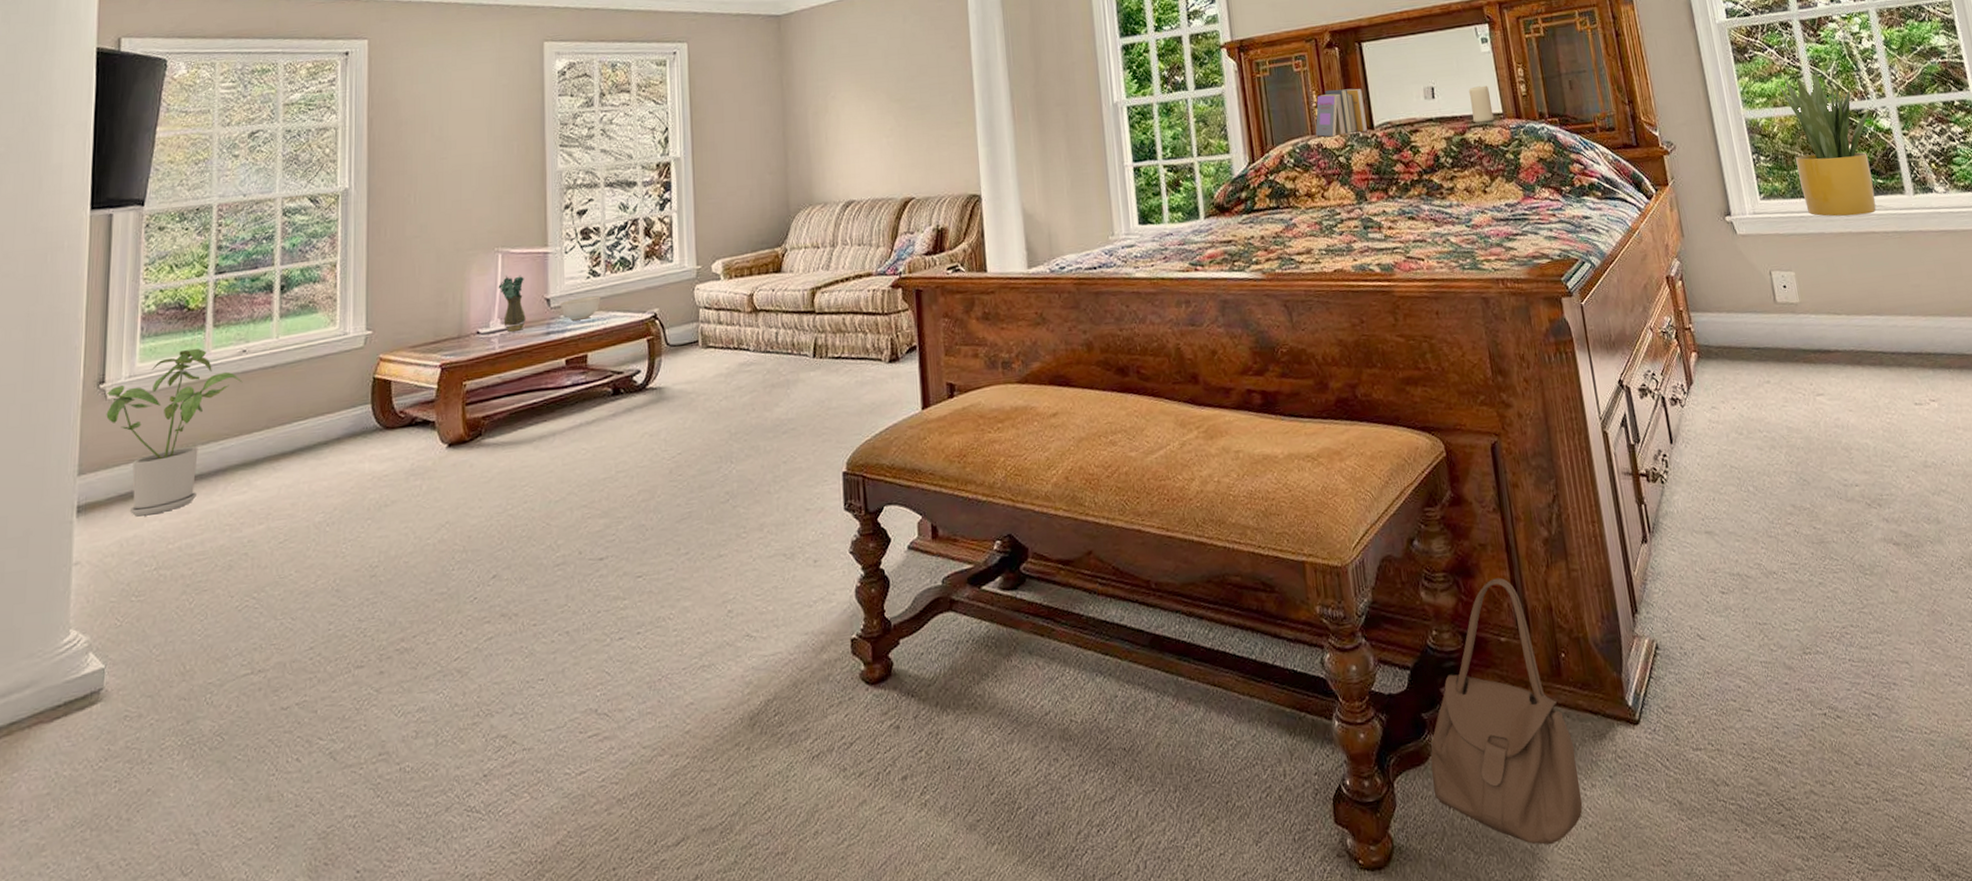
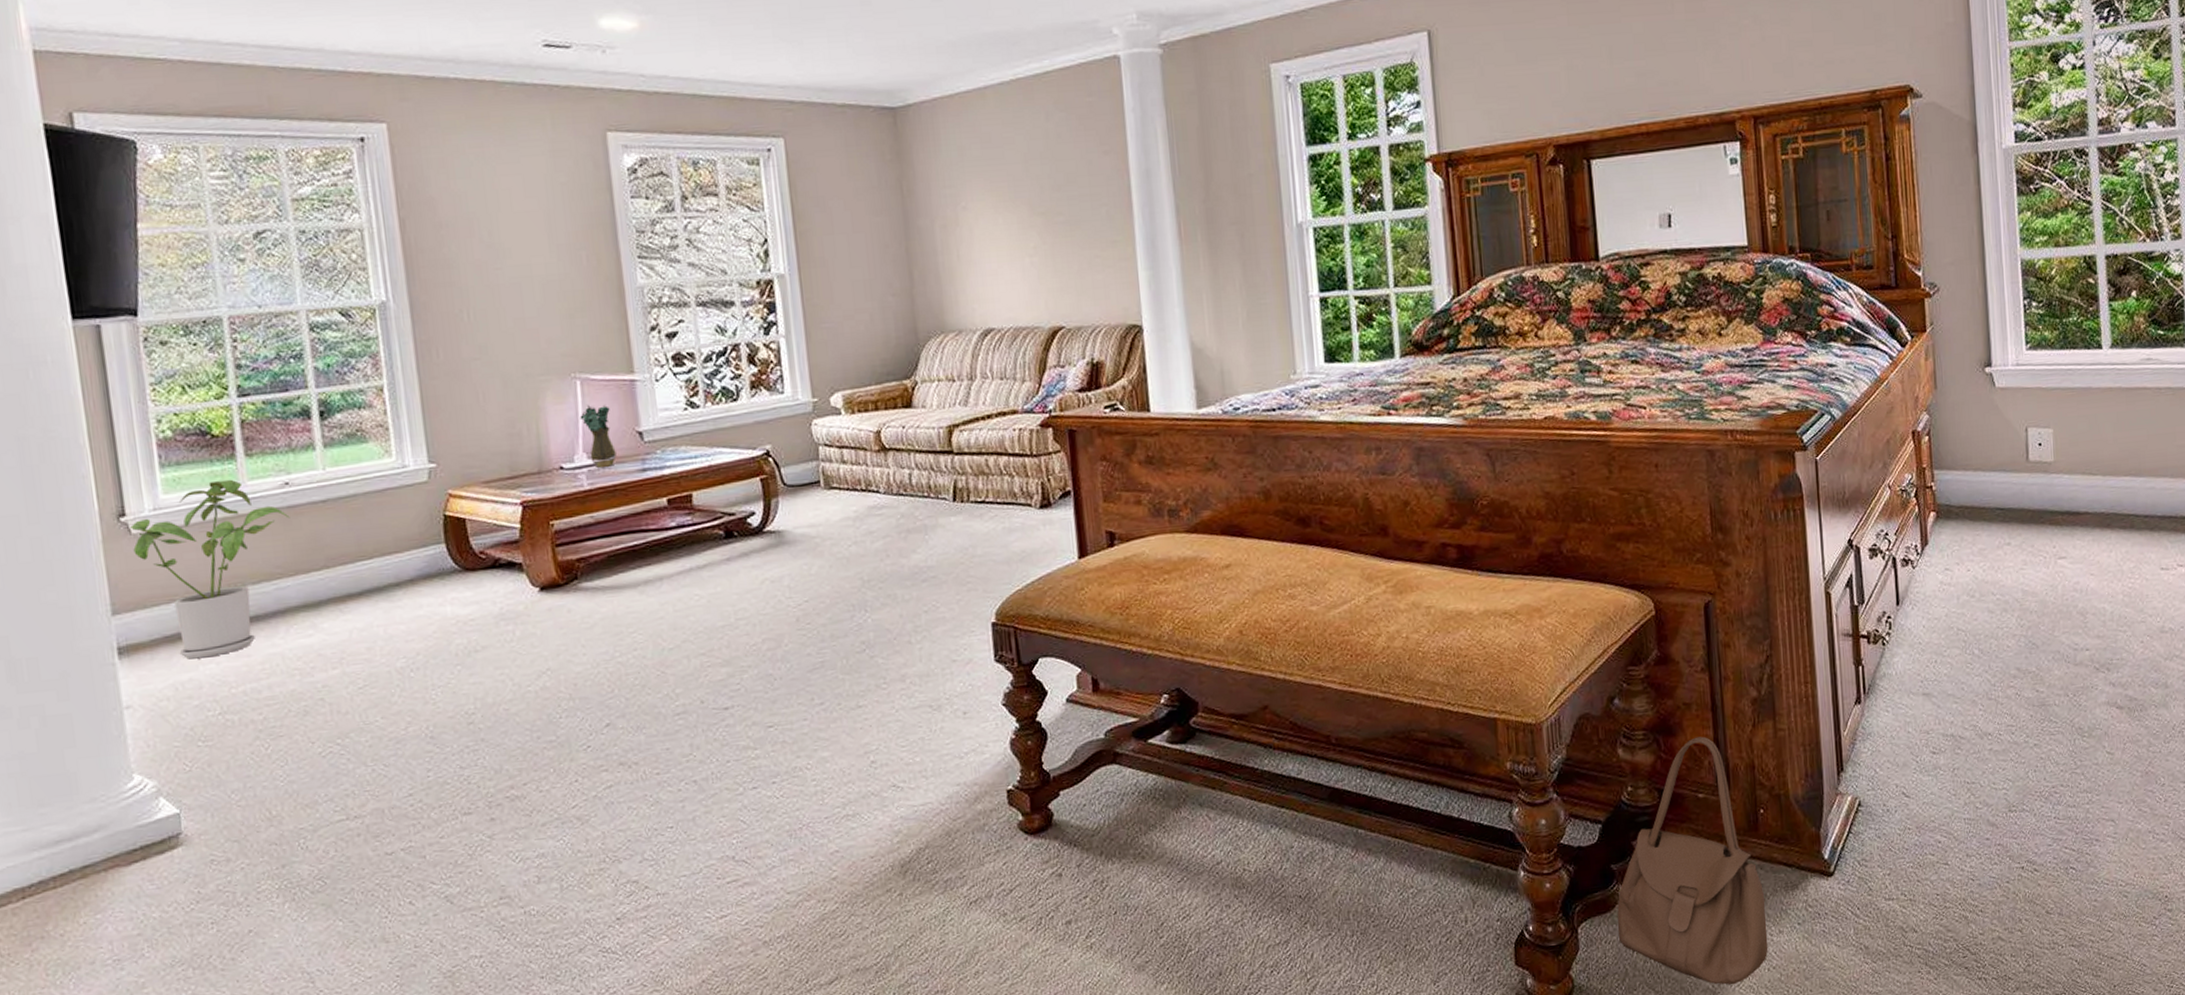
bowl: present [559,296,601,321] -> none [654,429,703,457]
books: present [1315,88,1367,137] -> none [1531,213,1591,269]
candle: present [1468,85,1494,124] -> none [1710,213,1737,258]
planter: present [1775,69,1877,217] -> none [2061,204,2165,370]

